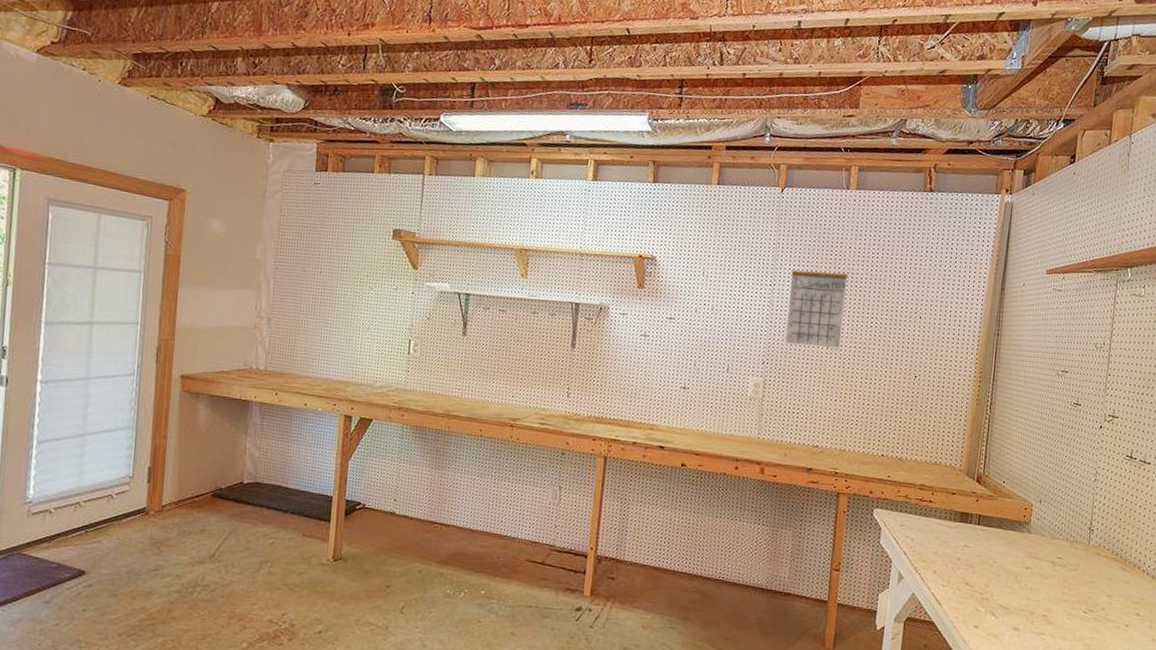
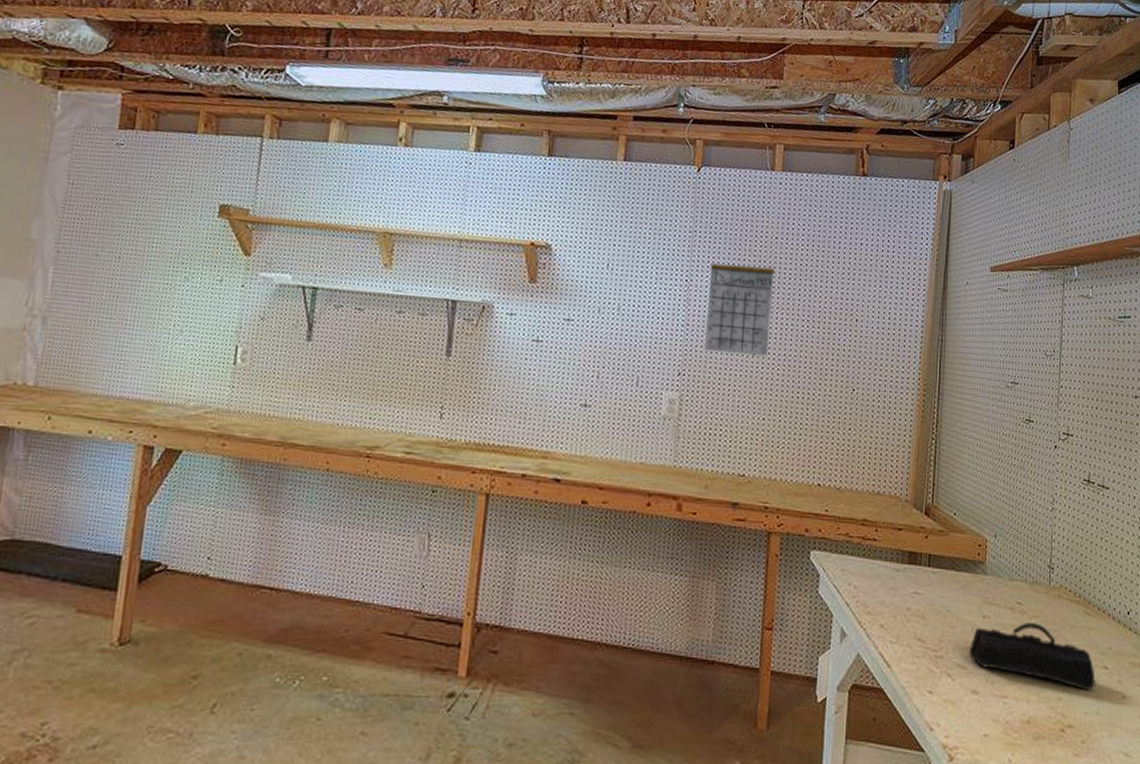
pencil case: none [1012,574,1128,633] -> present [969,623,1096,691]

